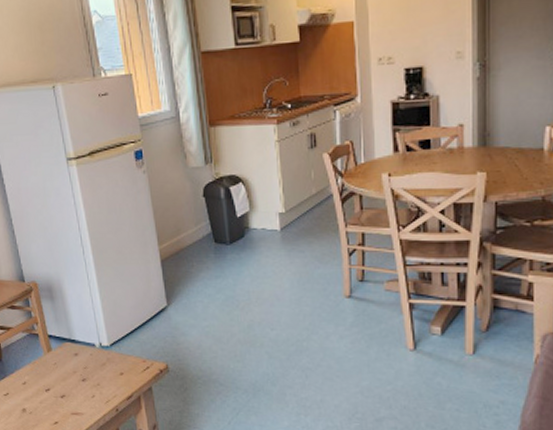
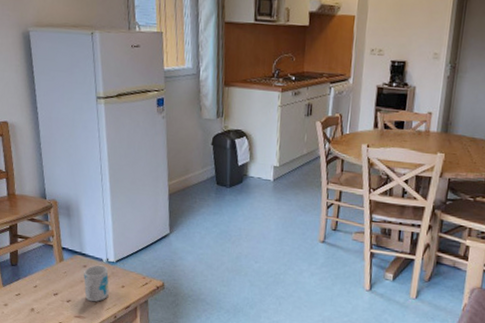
mug: none [76,351,107,395] -> present [84,265,109,302]

